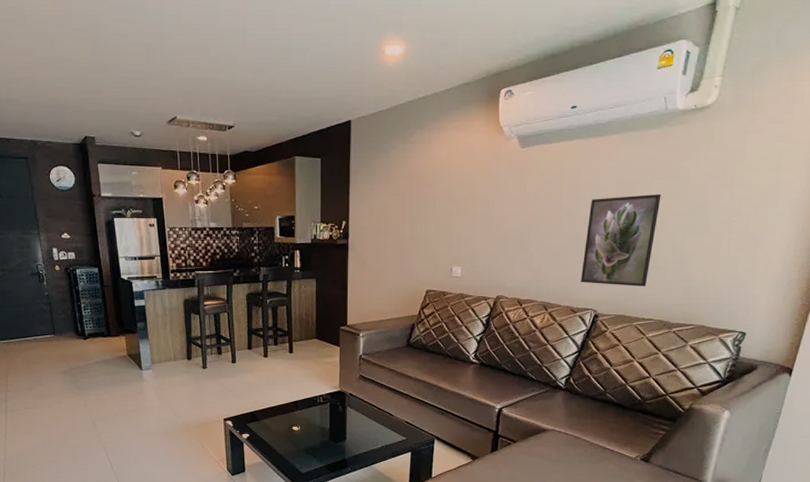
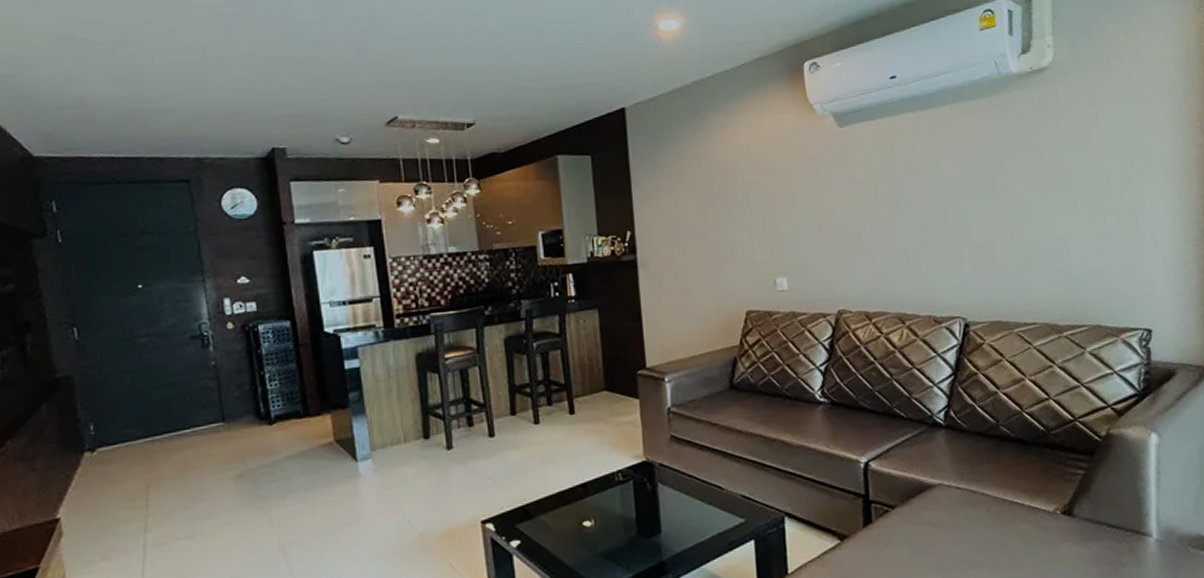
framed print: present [580,193,661,286] -> none [933,169,1020,285]

